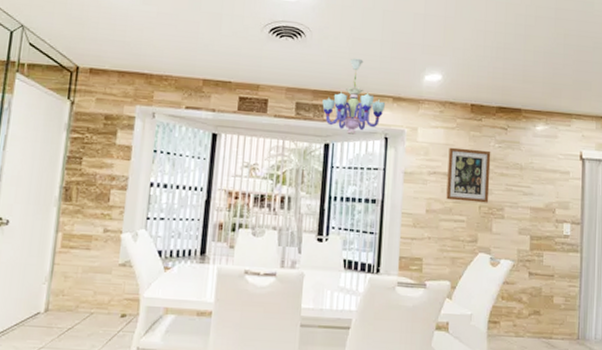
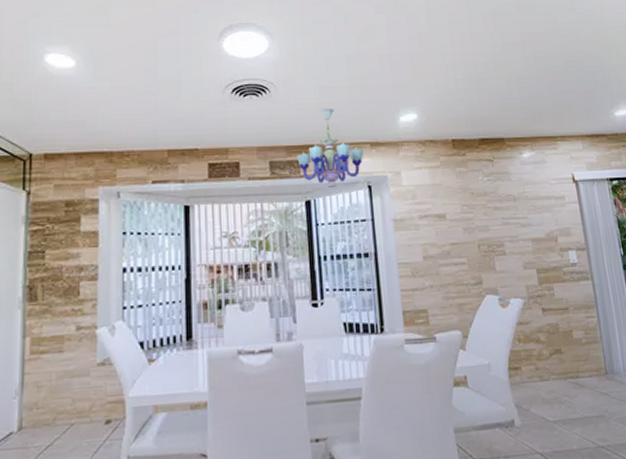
wall art: present [446,147,491,203] -> none [436,185,487,243]

